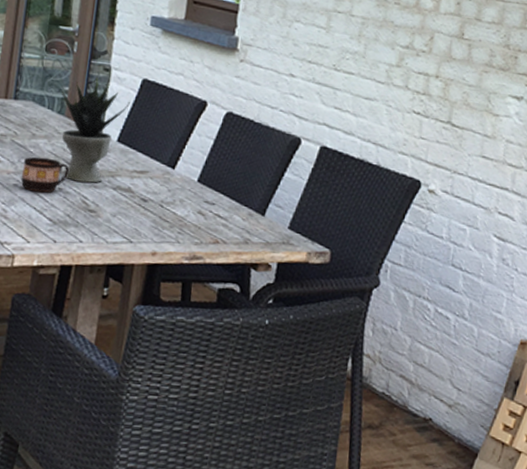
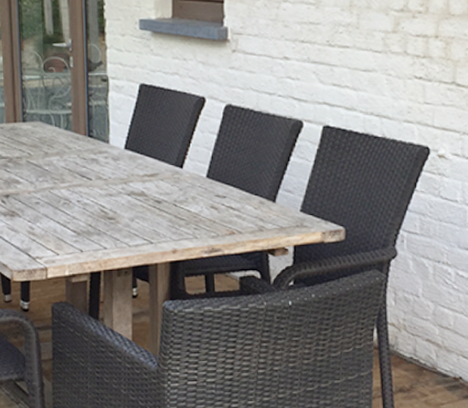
cup: present [21,157,69,193] -> none [41,173,84,207]
potted plant: present [62,77,130,183] -> none [66,89,131,192]

